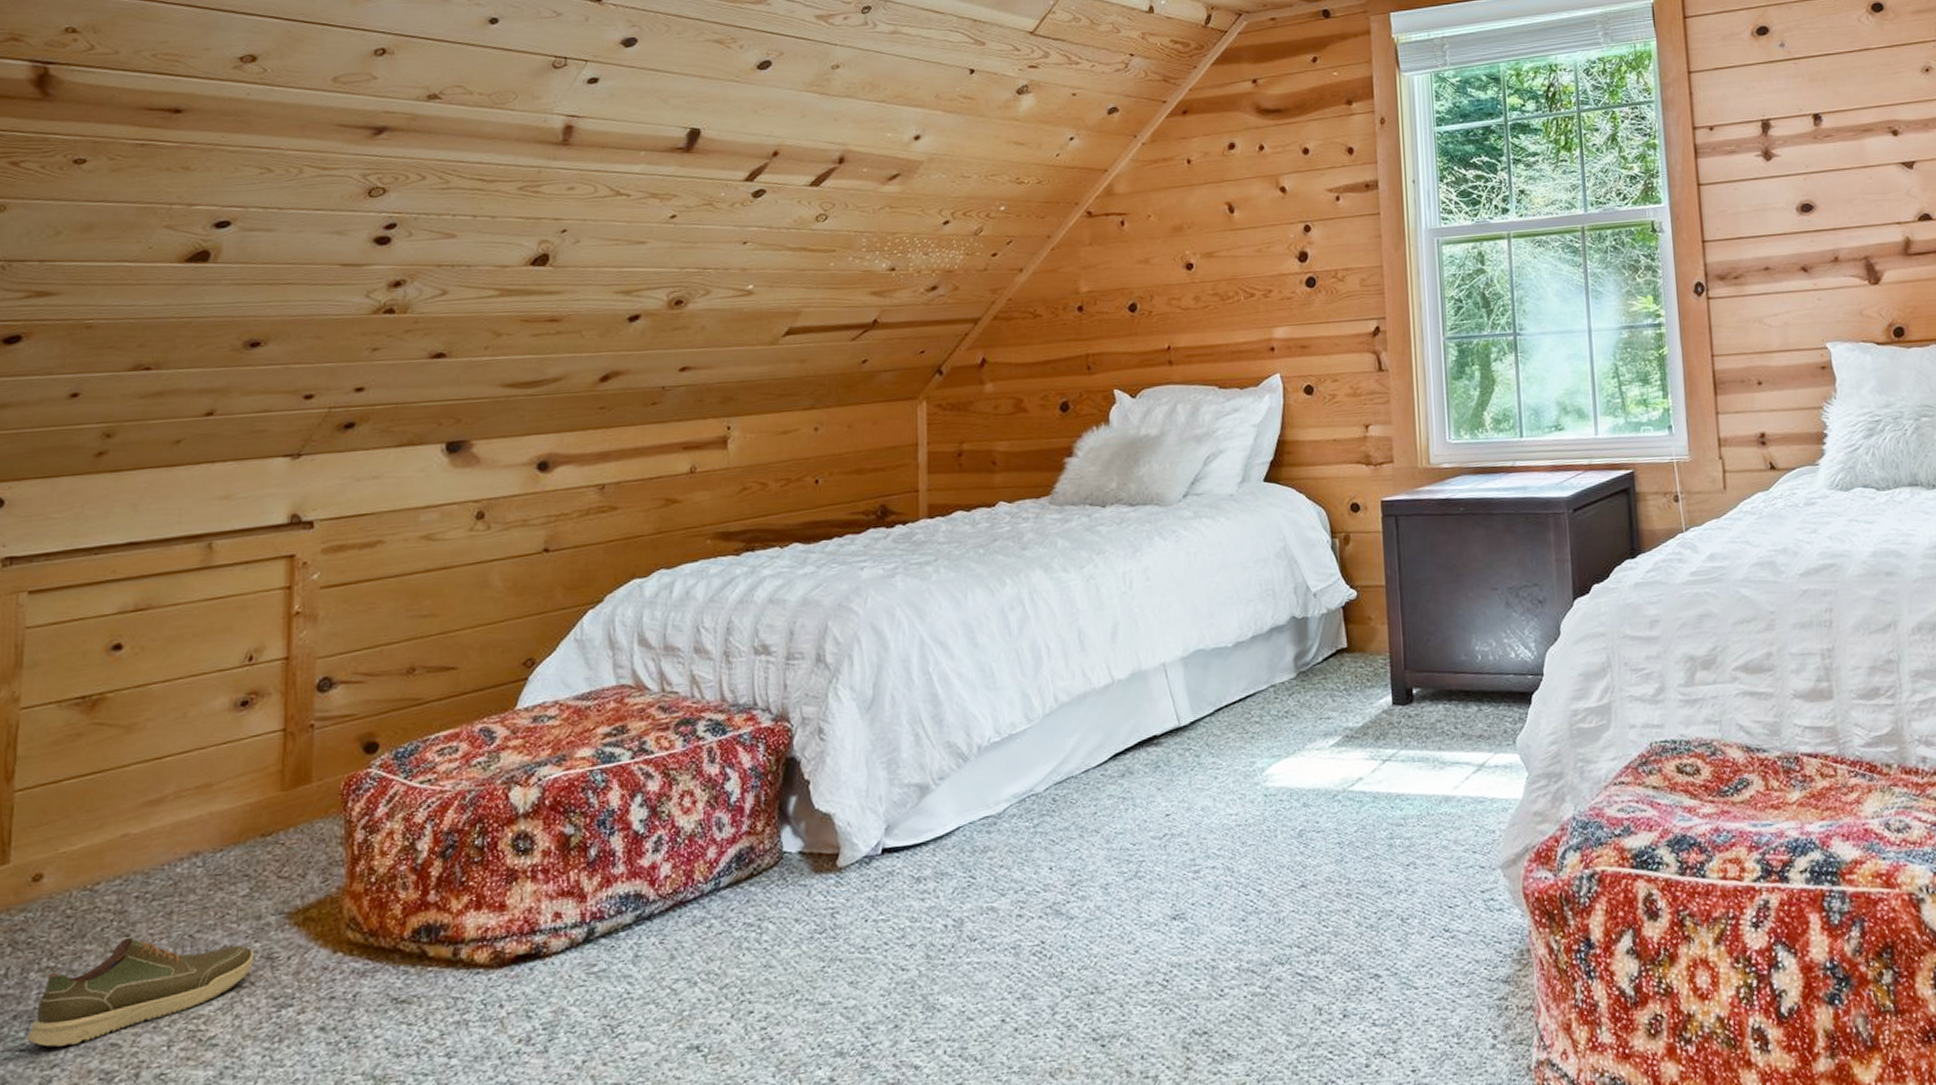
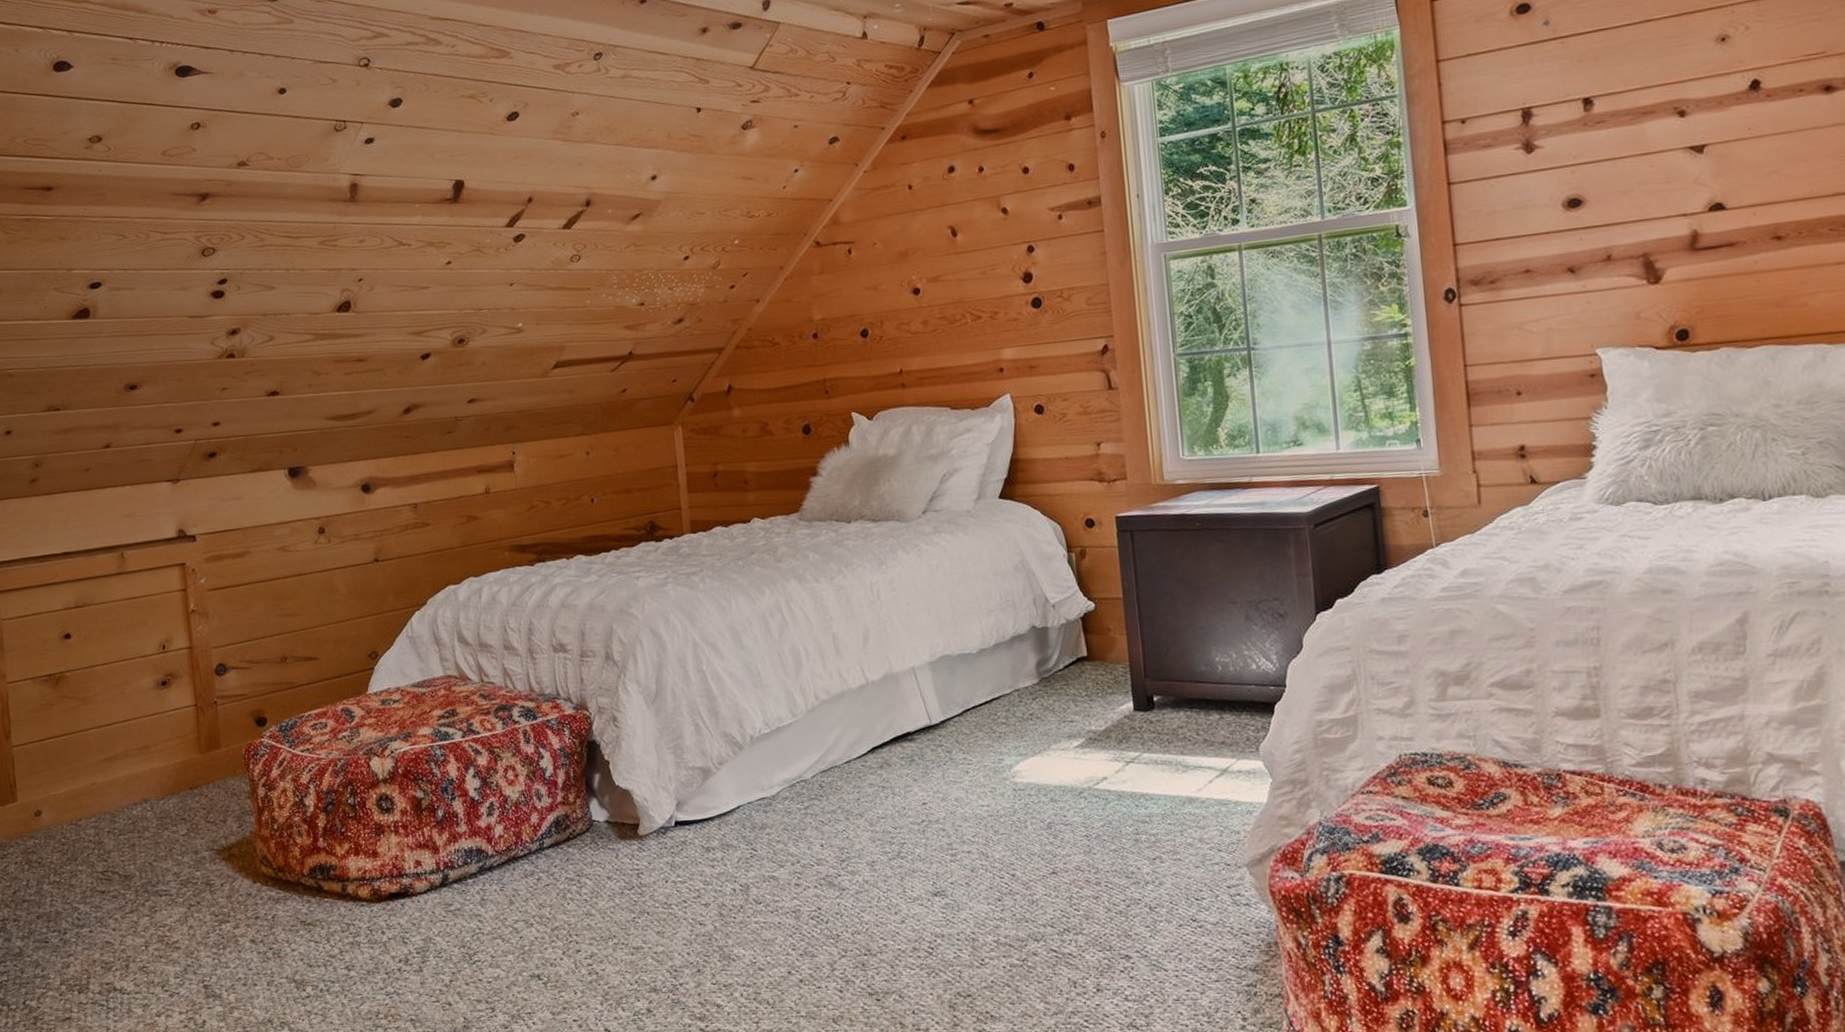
shoe: present [27,937,255,1047] -> none [48,862,198,941]

